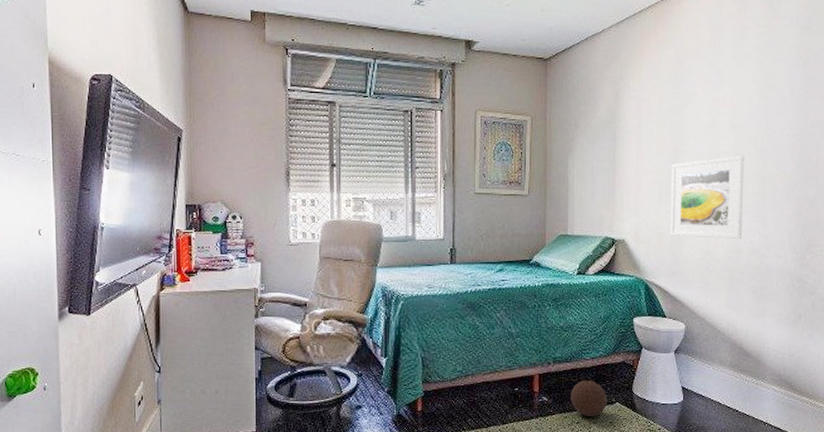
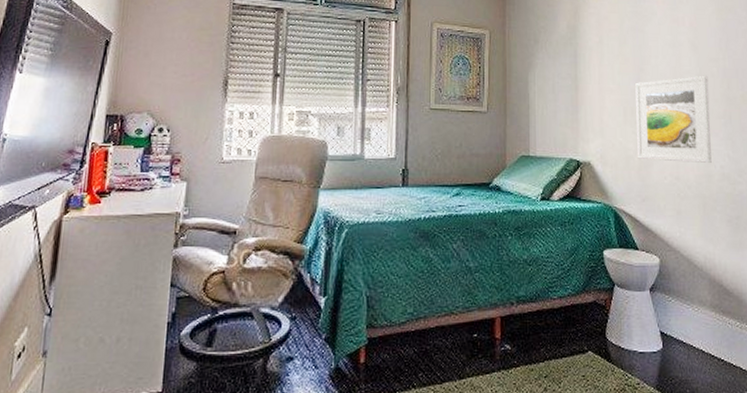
ball: present [571,380,608,417] -> none [537,323,579,370]

